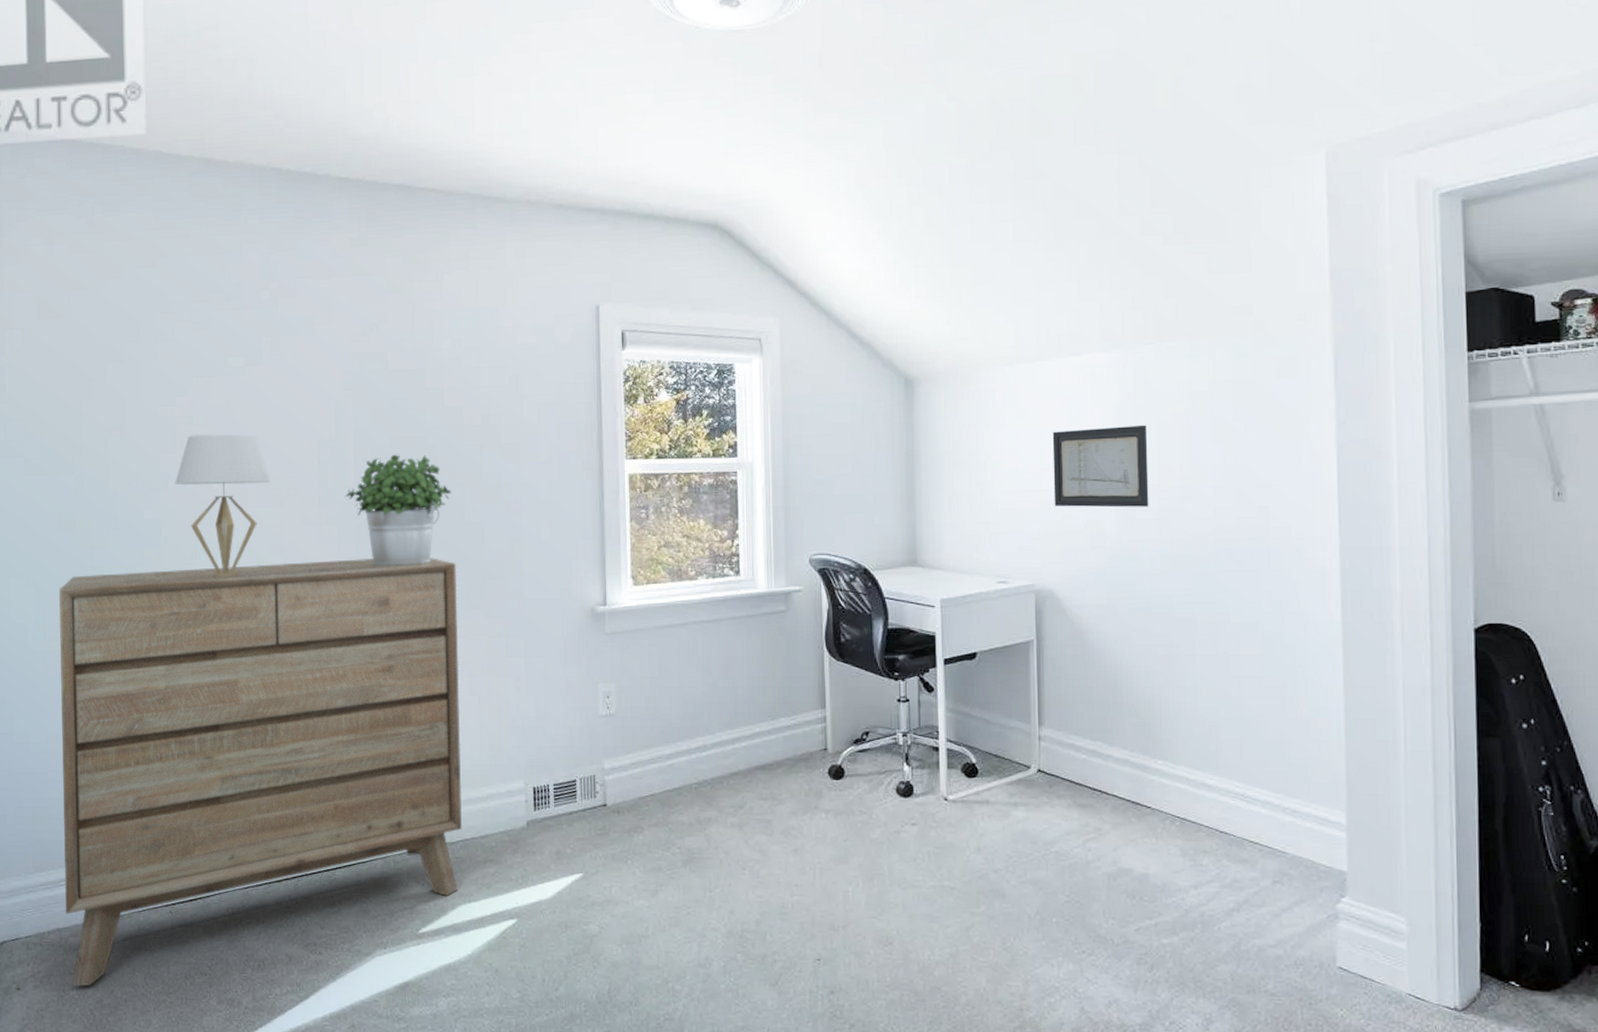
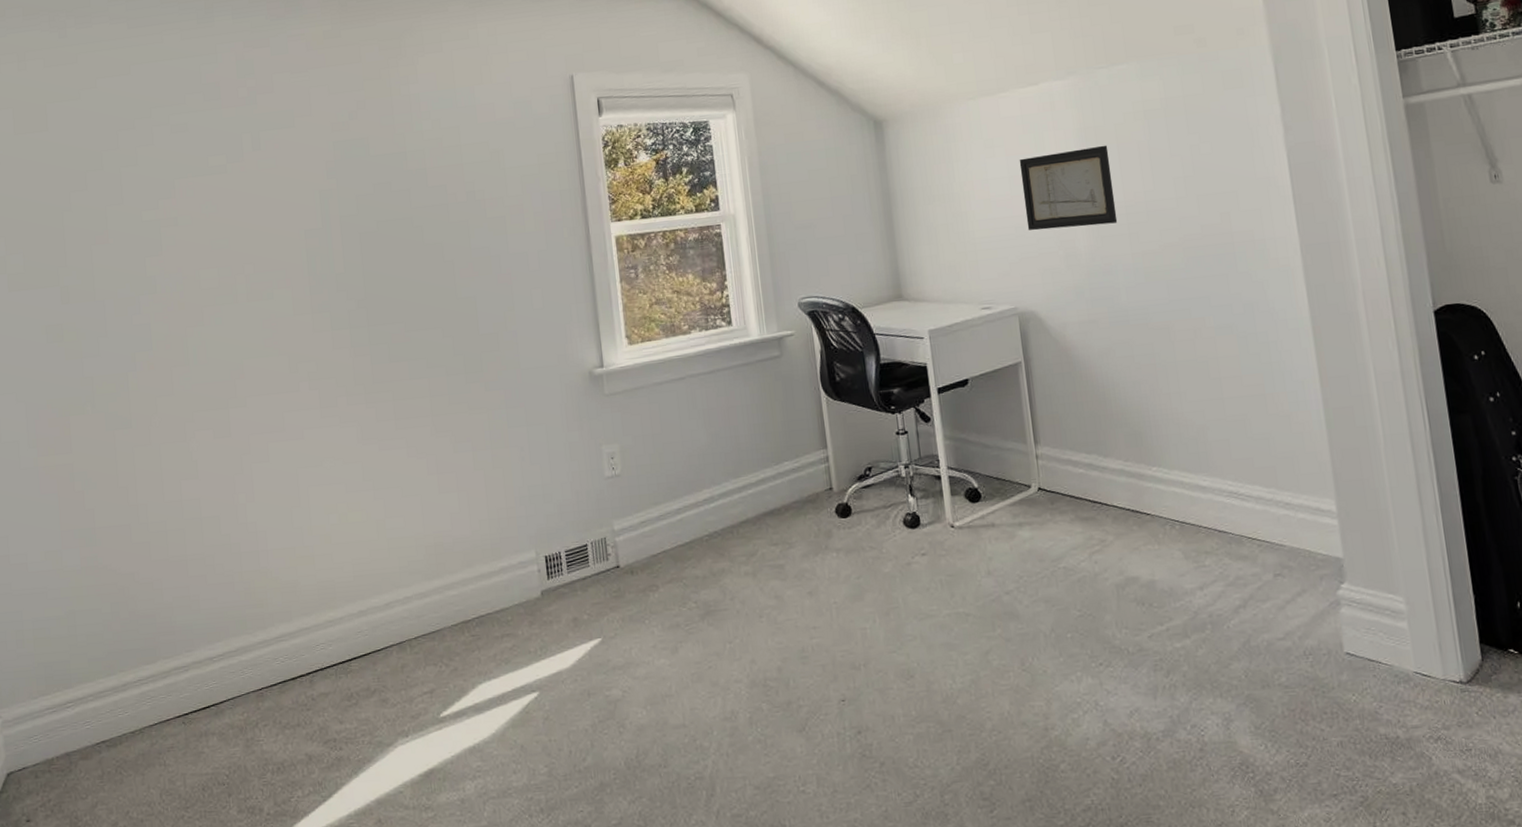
dresser: present [59,558,462,987] -> none [50,336,476,812]
table lamp: present [174,433,270,578] -> none [162,231,260,376]
potted plant: present [345,454,452,567] -> none [335,236,442,350]

